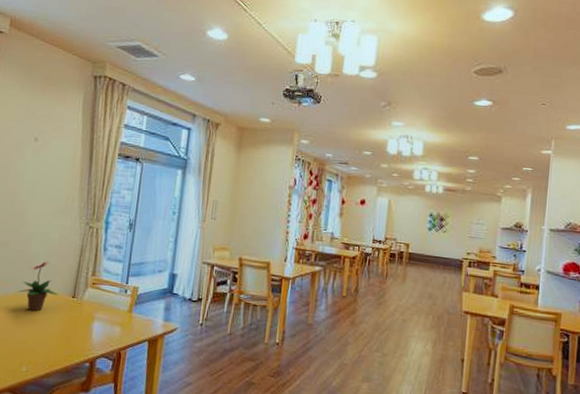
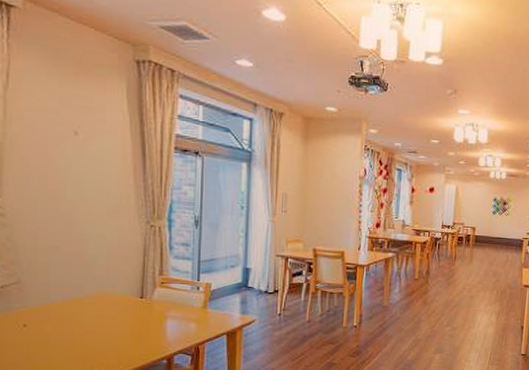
potted flower: present [17,261,58,311] -> none [77,264,124,315]

